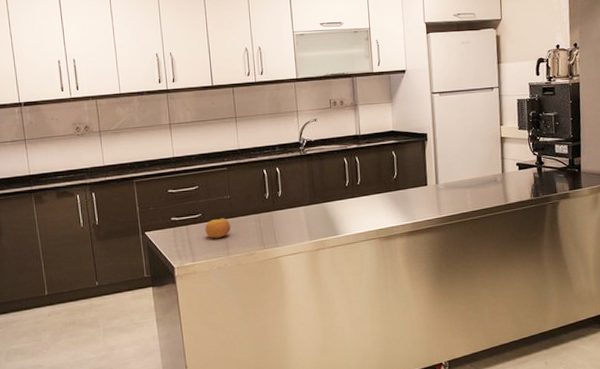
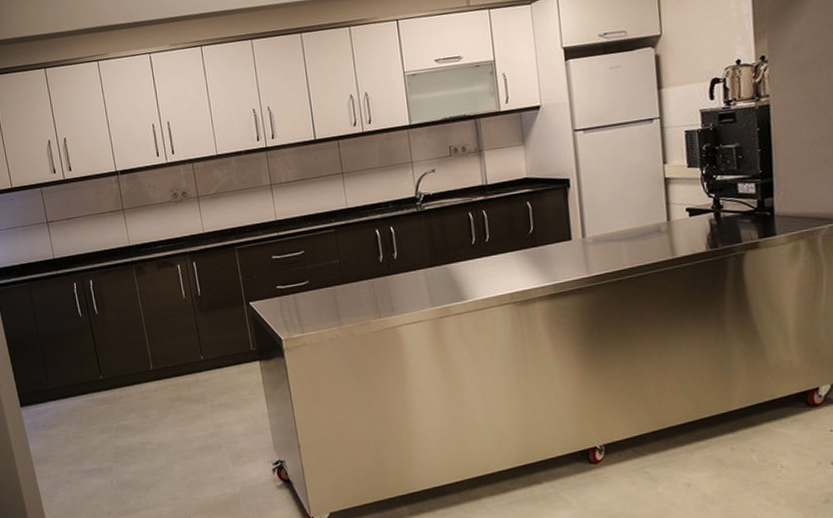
fruit: present [205,218,231,238] -> none [313,284,342,307]

